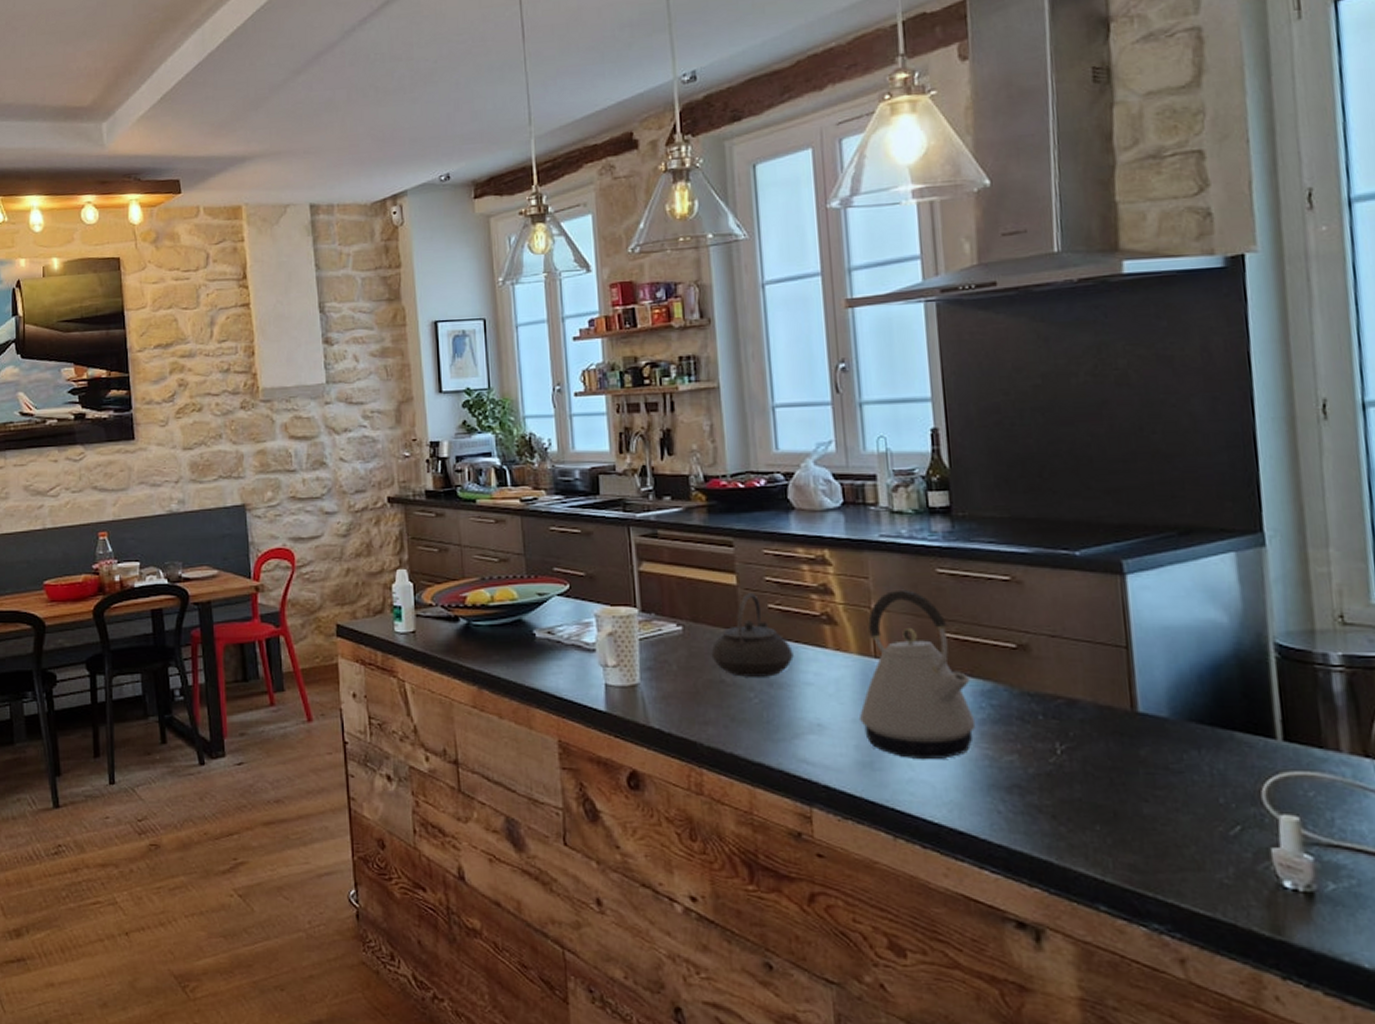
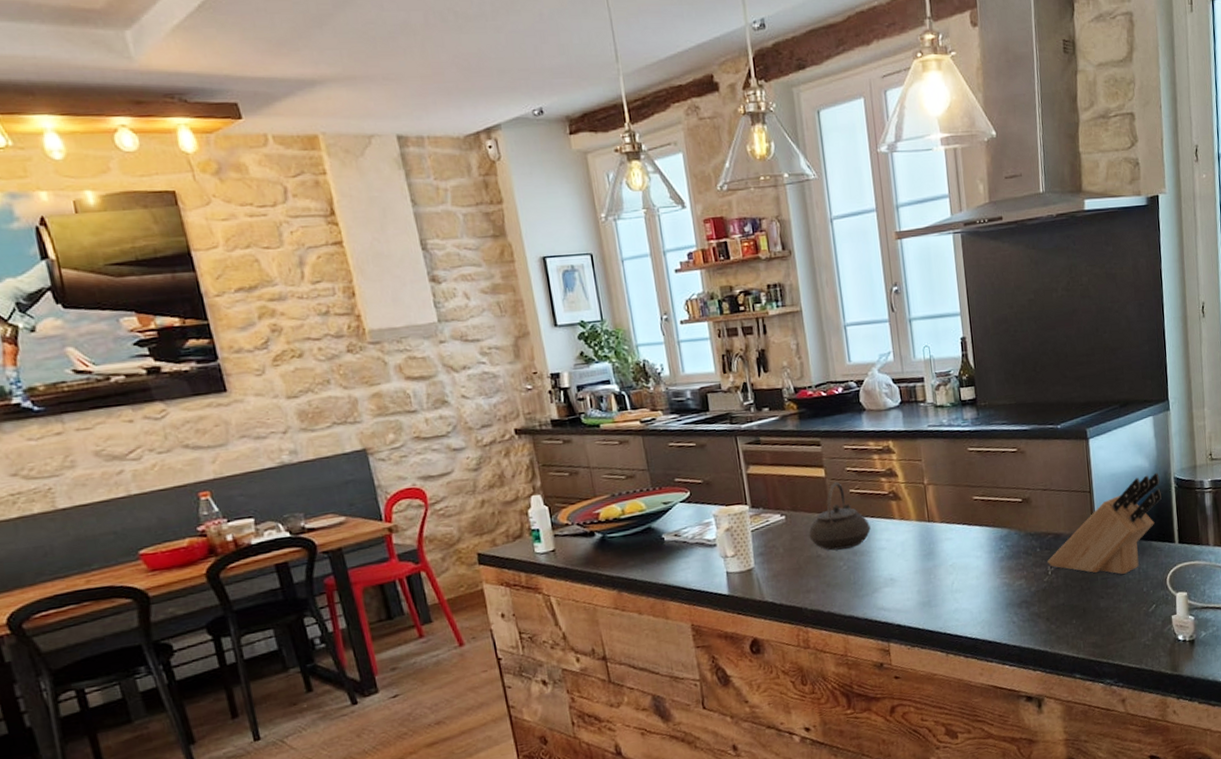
kettle: present [860,589,976,760] -> none [920,466,998,594]
knife block: none [1055,633,1253,773] -> present [1047,472,1162,575]

